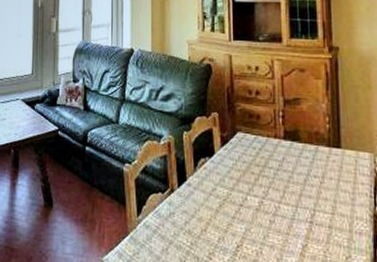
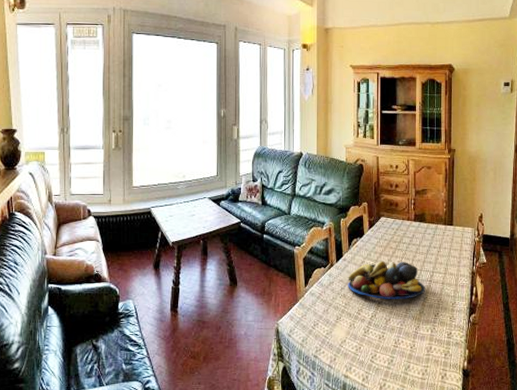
fruit bowl: none [194,189,305,245] -> present [348,261,426,299]

